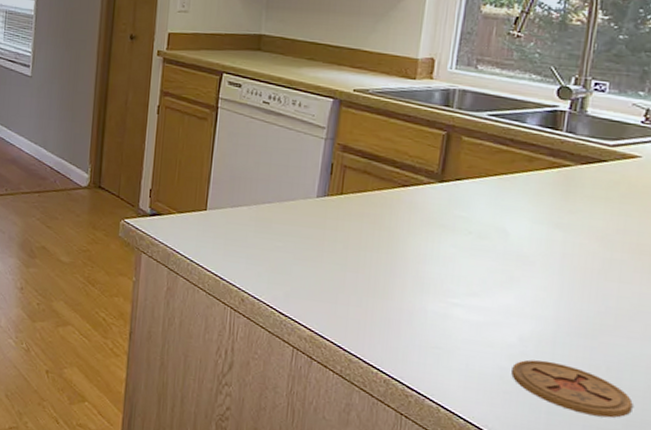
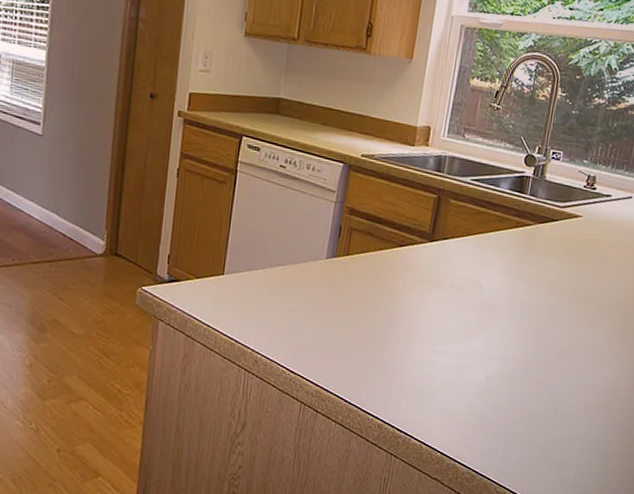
coaster: present [511,359,633,418] -> none [479,394,566,439]

